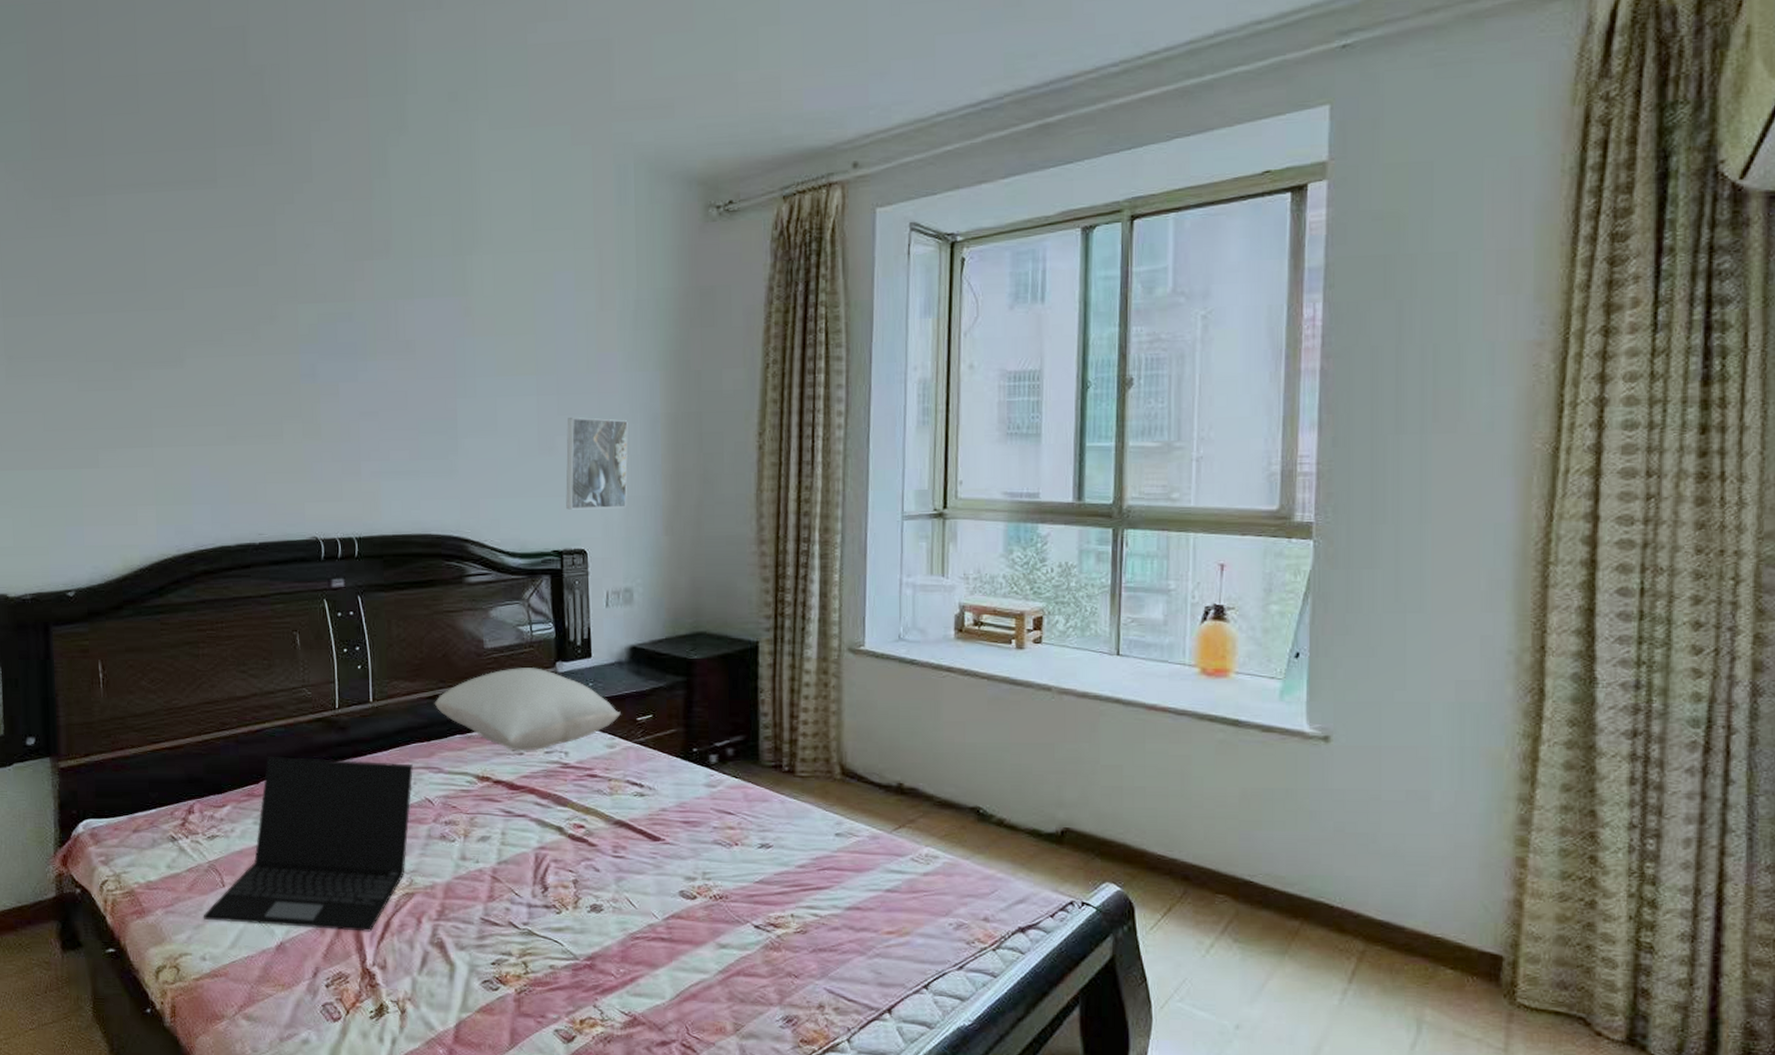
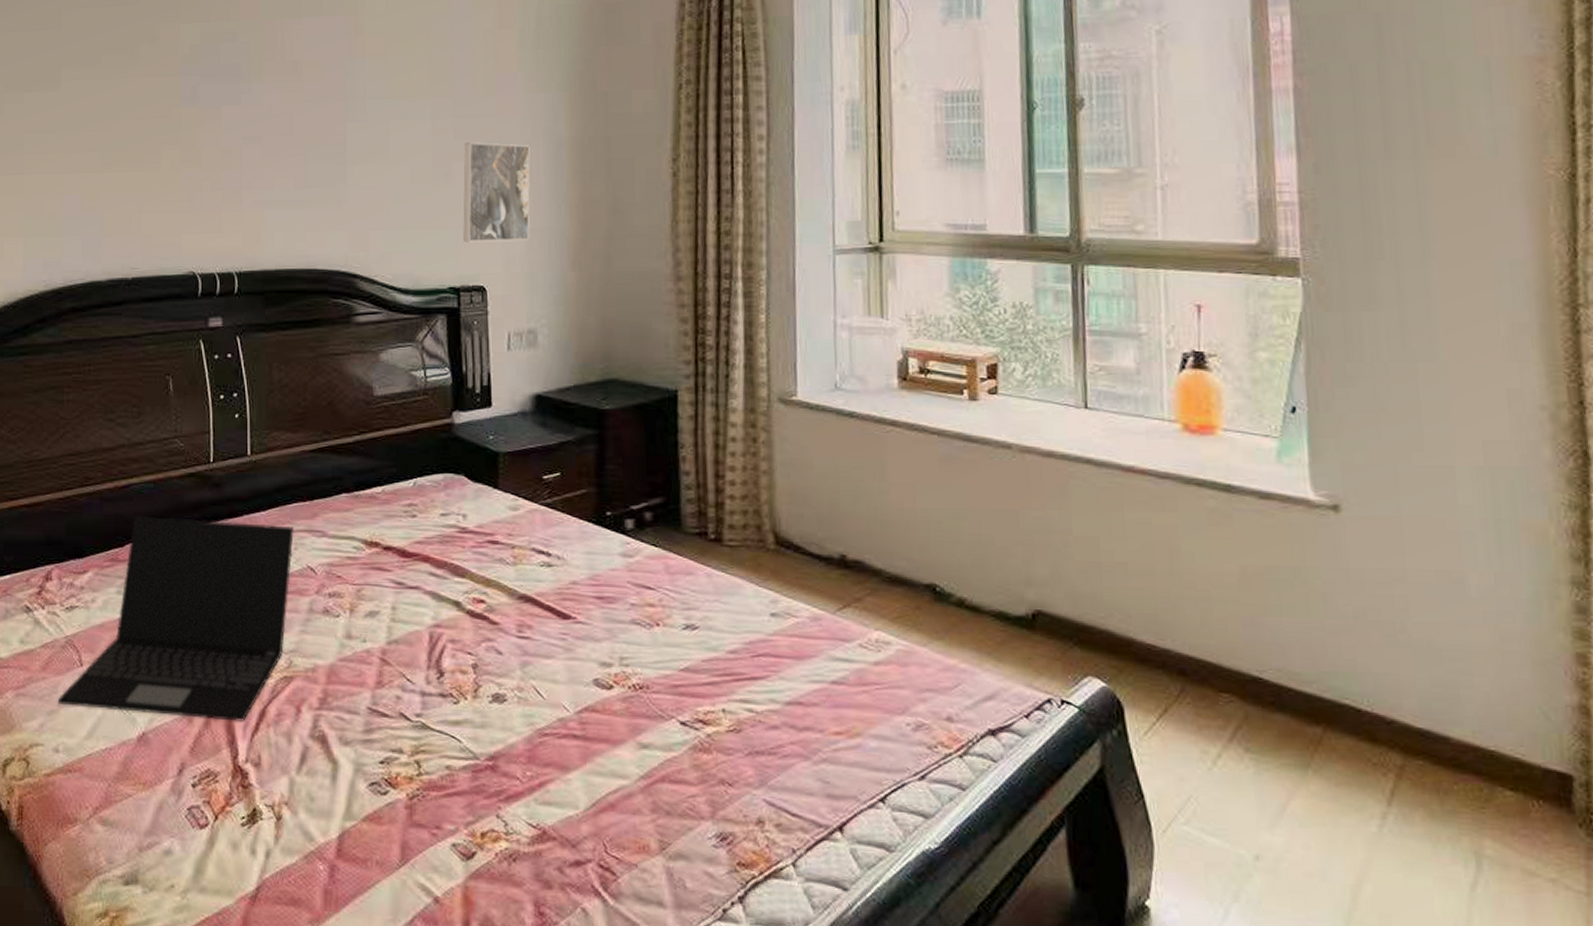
pillow: present [434,668,621,751] -> none [318,418,525,513]

